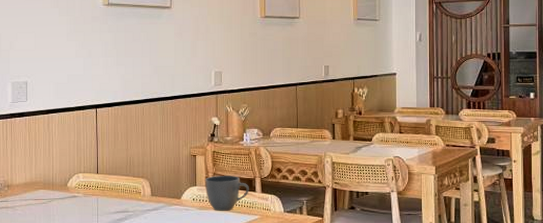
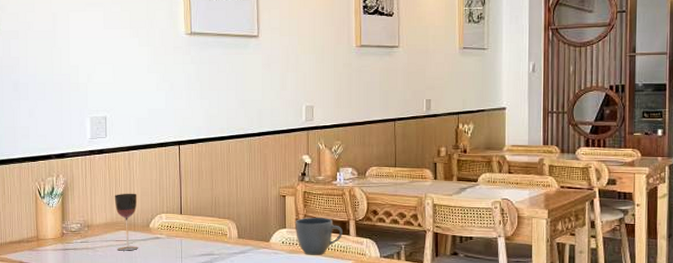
wineglass: none [33,154,56,209] -> present [114,193,138,251]

